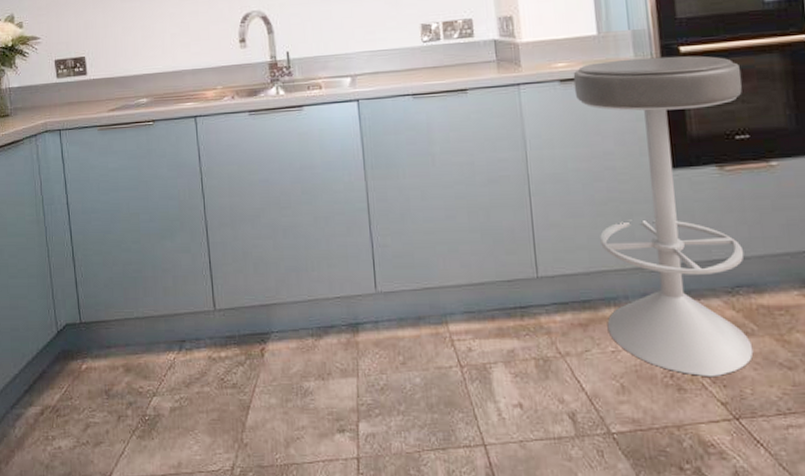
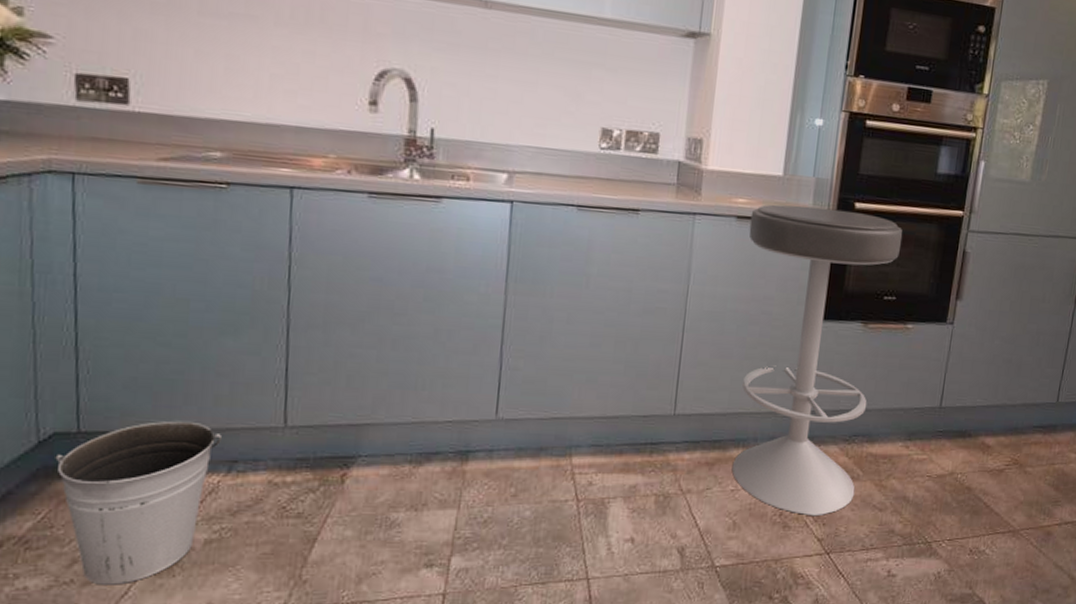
bucket: none [68,309,172,446] -> present [55,420,221,585]

